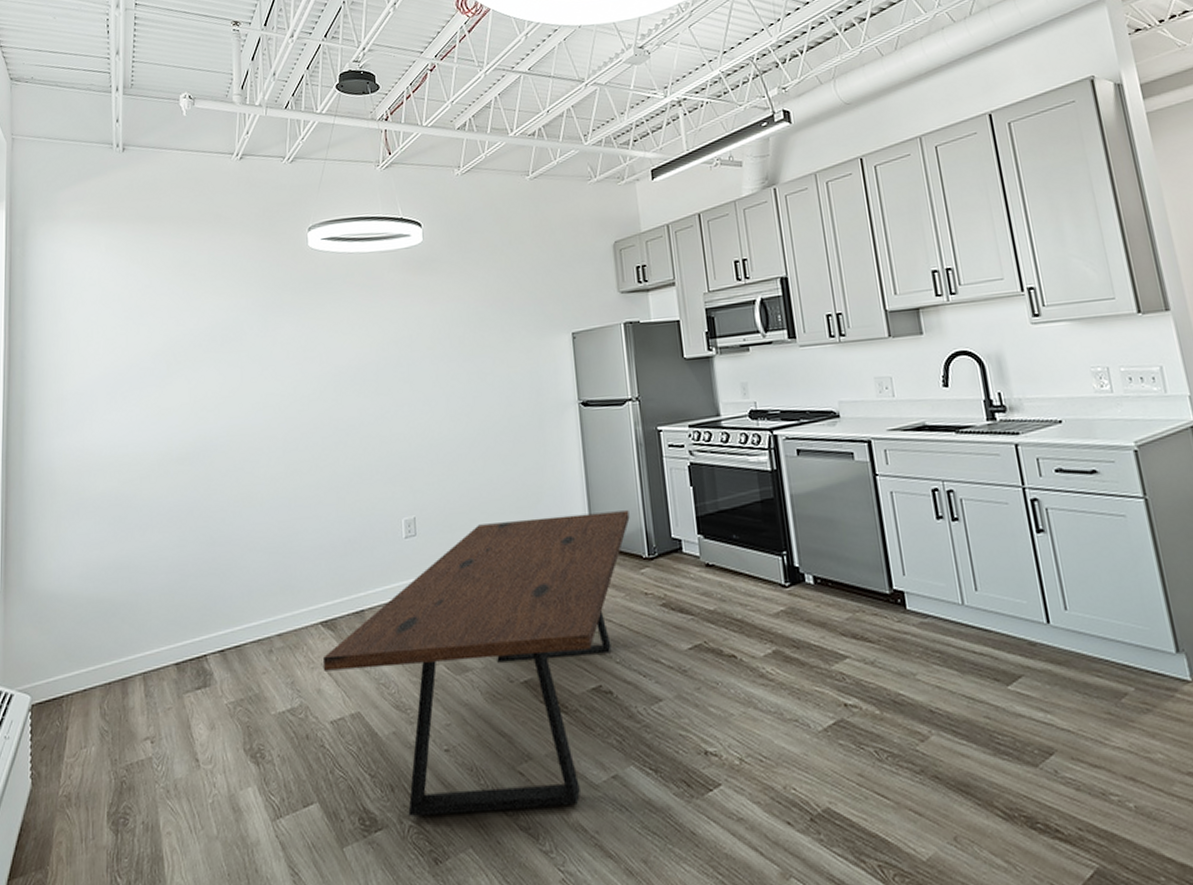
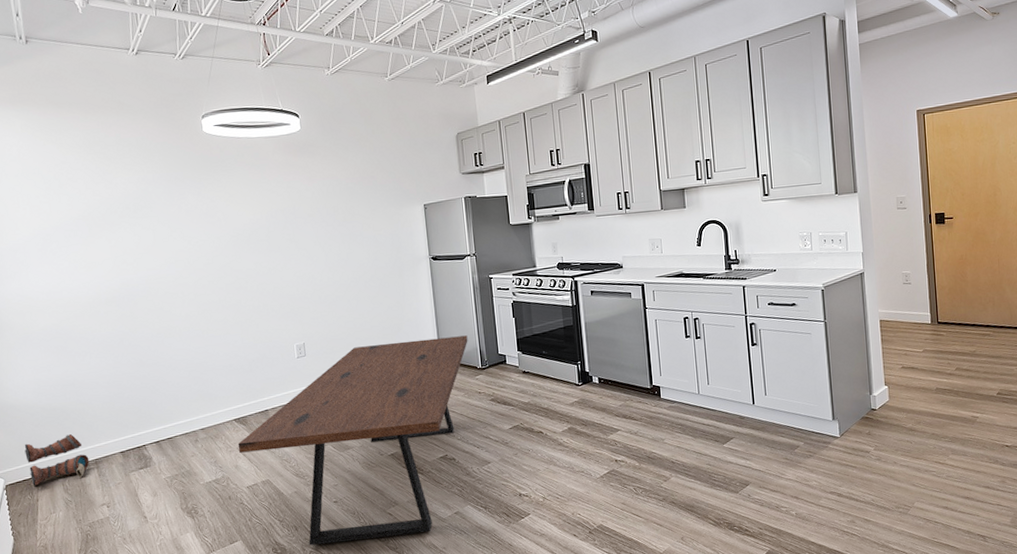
boots: none [60,636,136,707] -> present [24,434,90,486]

